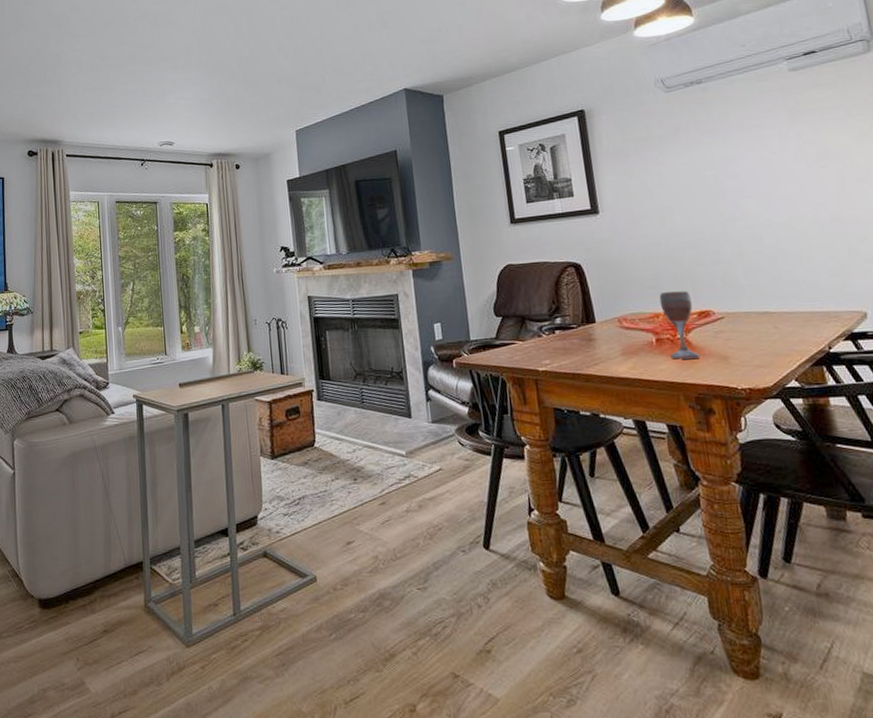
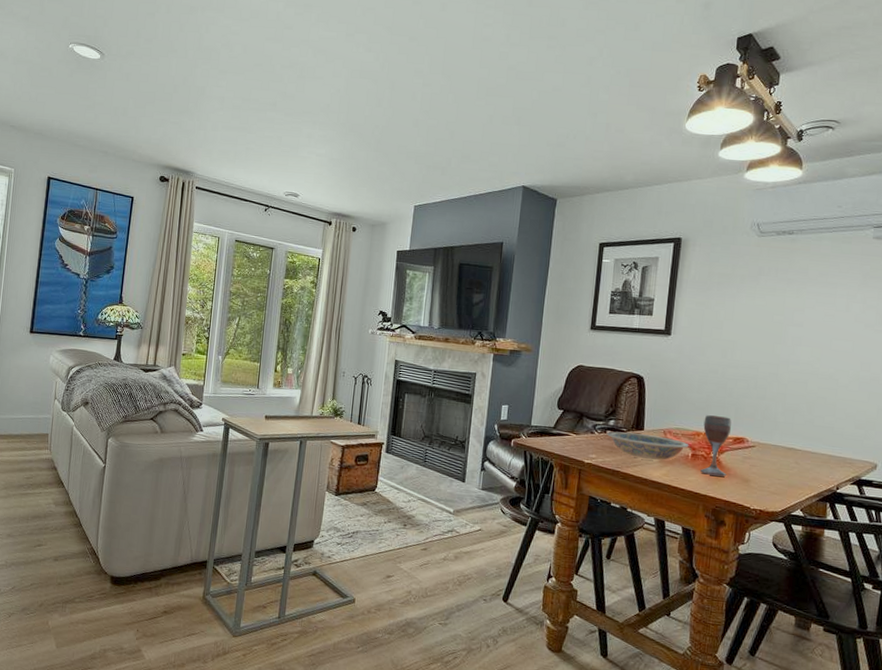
ceramic bowl: none [555,326,651,356] -> present [606,431,689,461]

